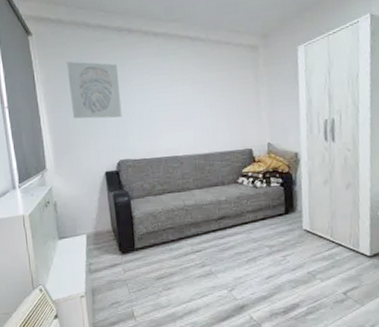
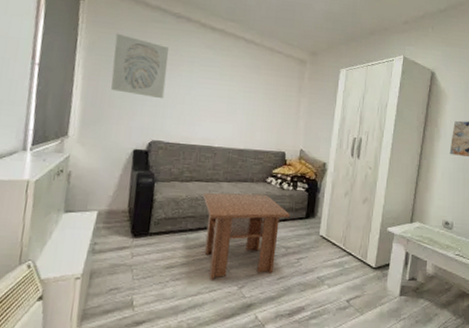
coffee table: none [178,195,269,286] -> present [203,193,290,280]

